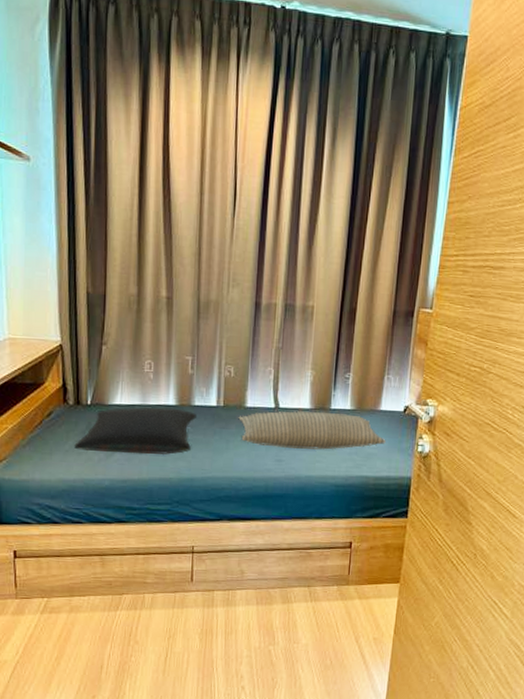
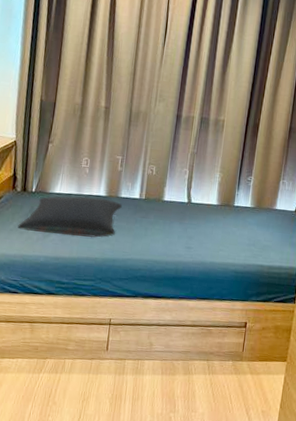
pillow: present [238,410,386,450] -> none [157,205,279,241]

